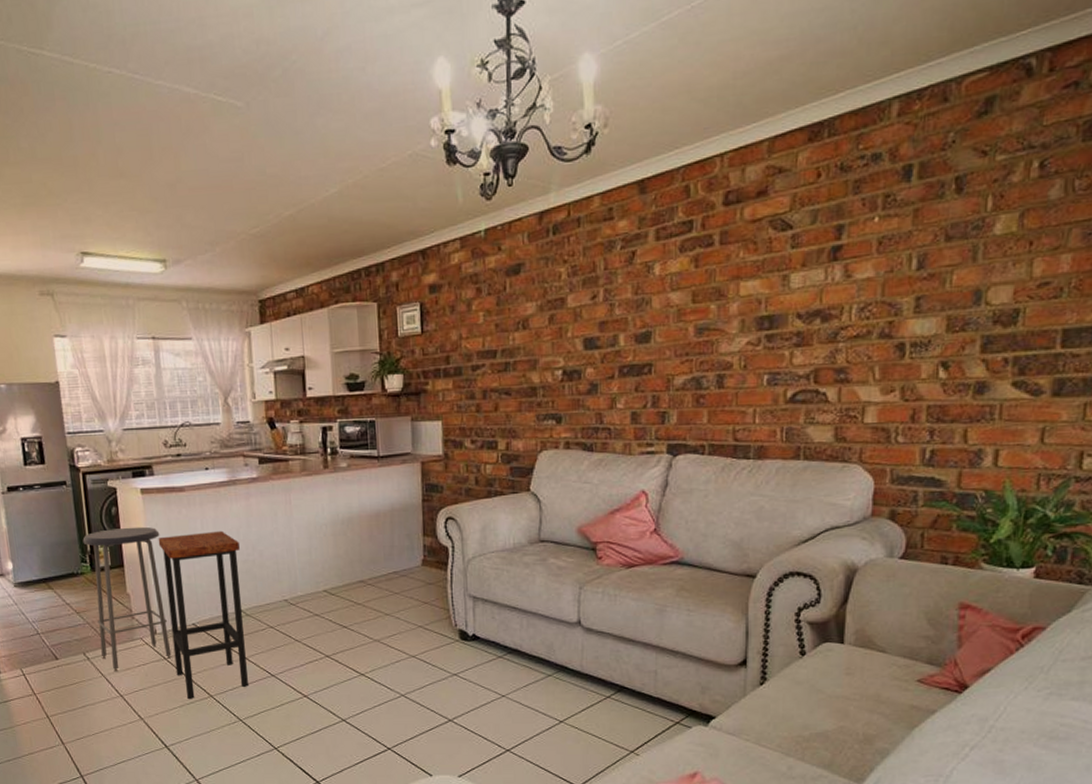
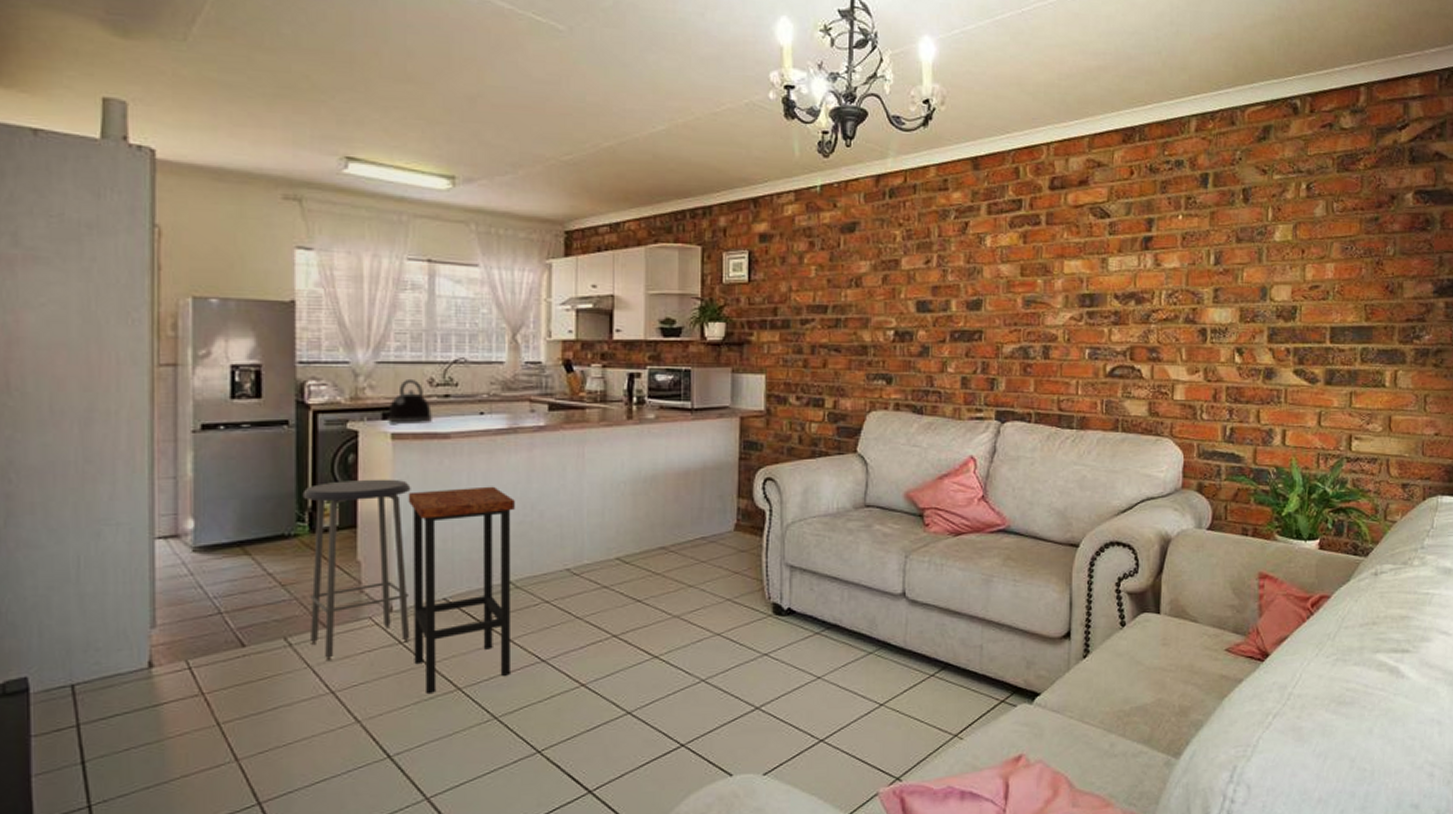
kettle: none [136,441,170,482] -> present [388,378,433,425]

